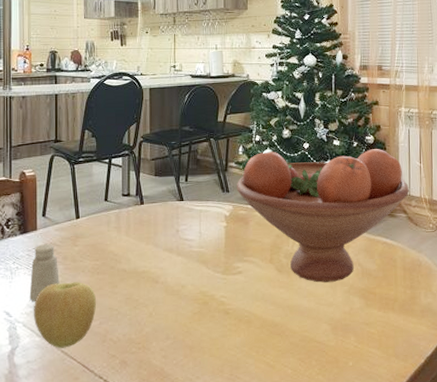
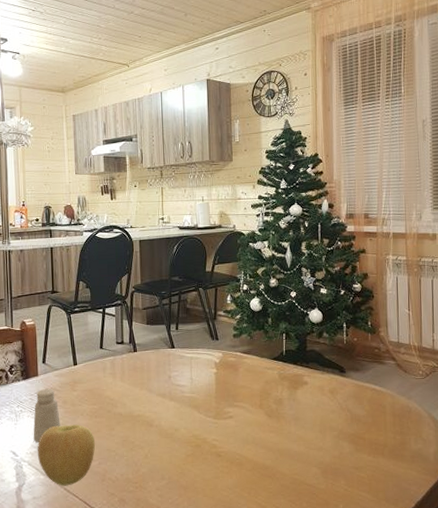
fruit bowl: present [236,149,409,283] -> none [225,297,398,428]

